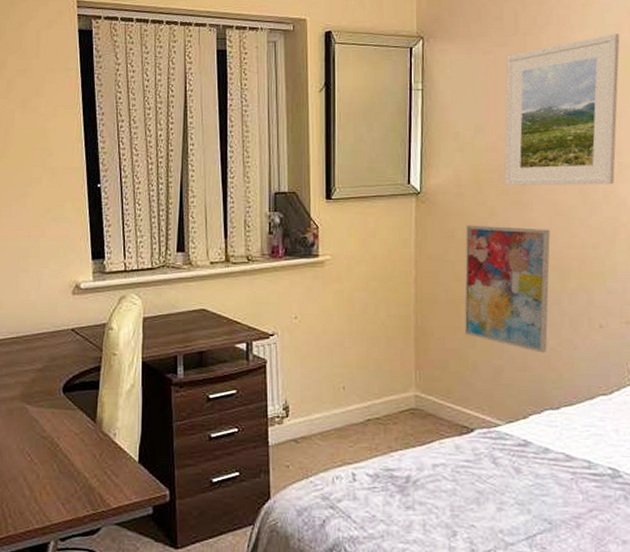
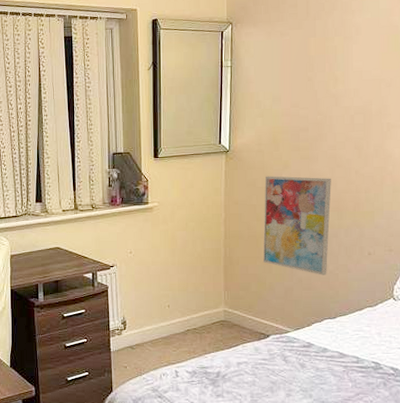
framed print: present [504,34,620,185] -> none [295,17,391,144]

